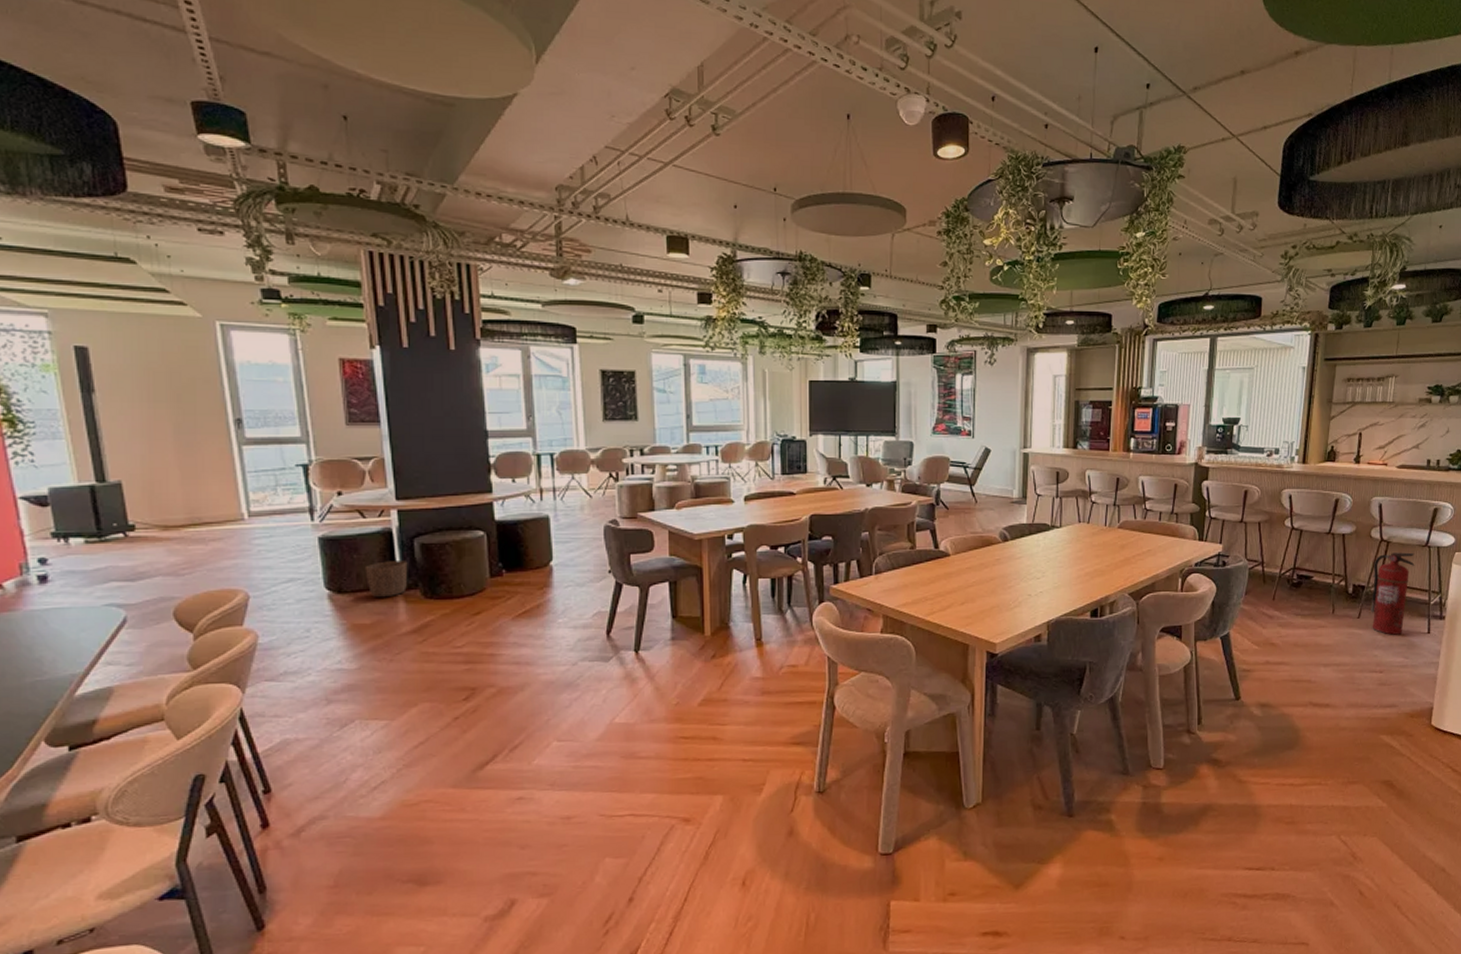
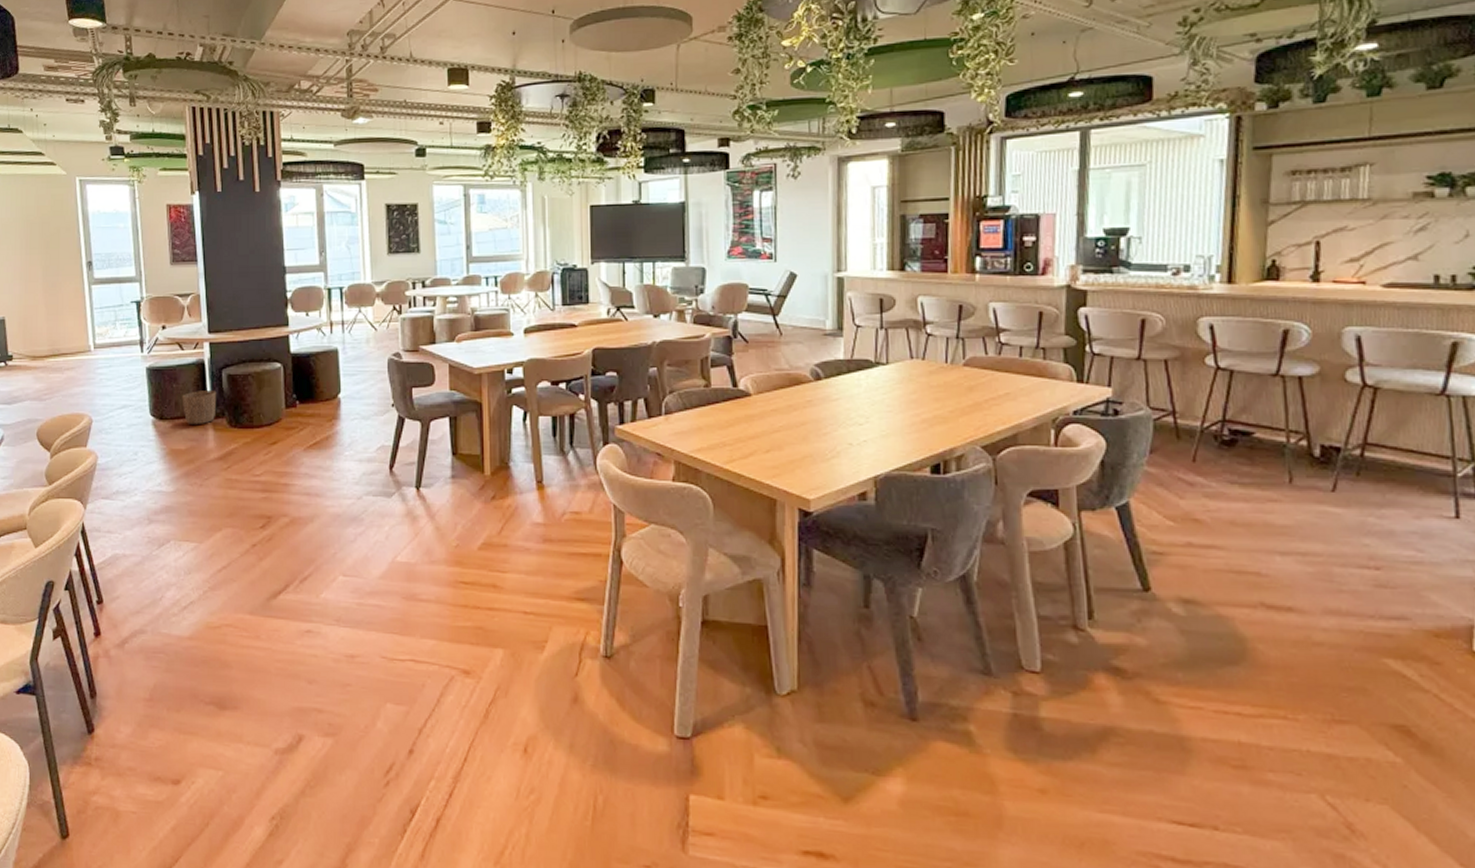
fire extinguisher: present [1371,552,1415,635] -> none [1352,403,1425,518]

